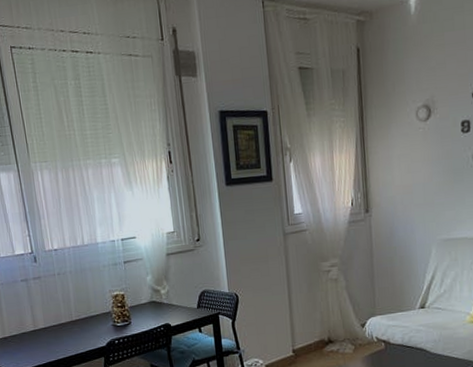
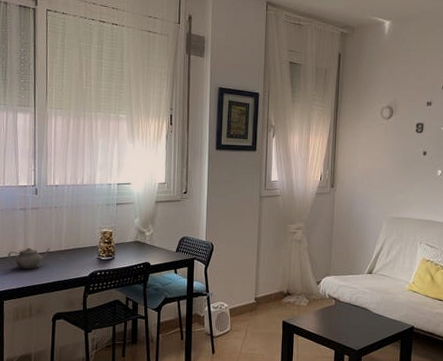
teapot: none [17,319,61,346] -> present [7,247,51,269]

